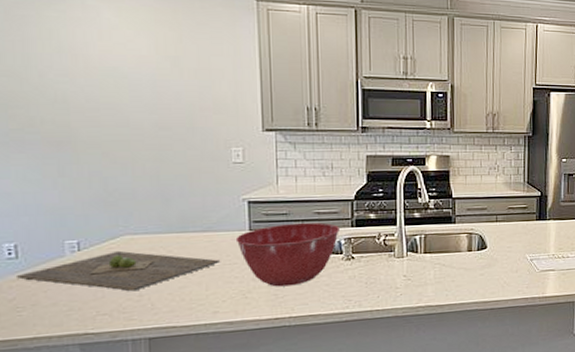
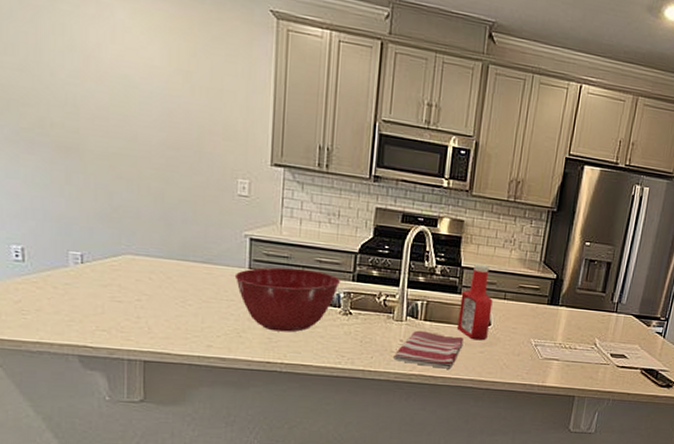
cutting board: present [17,250,221,292] -> none [23,269,219,313]
dish towel: none [399,263,464,297] -> present [393,330,464,369]
ketchup bottle: none [455,192,486,264] -> present [456,263,493,341]

